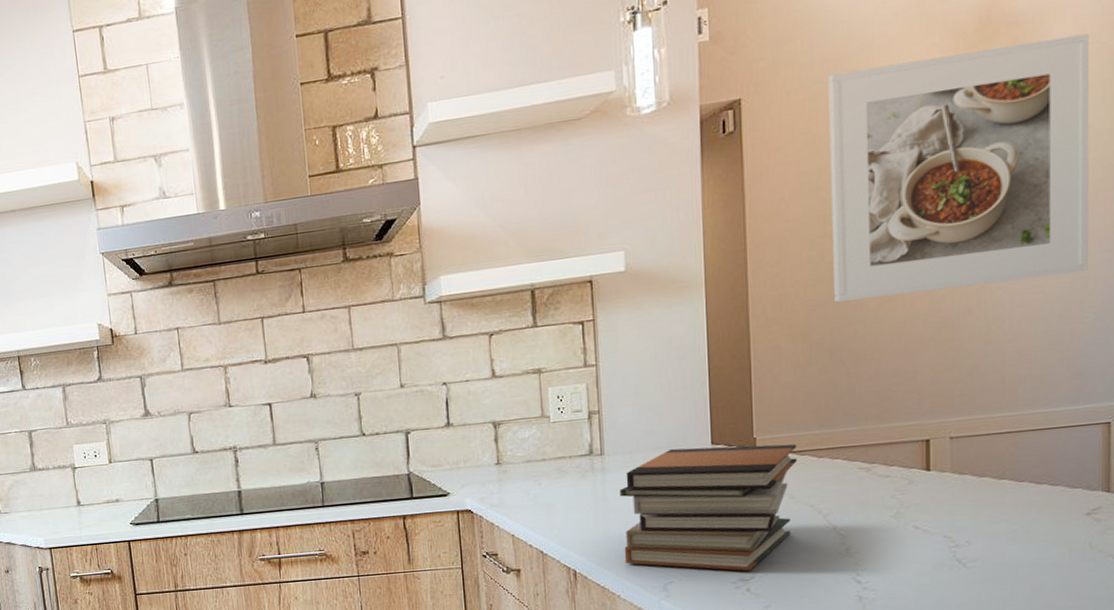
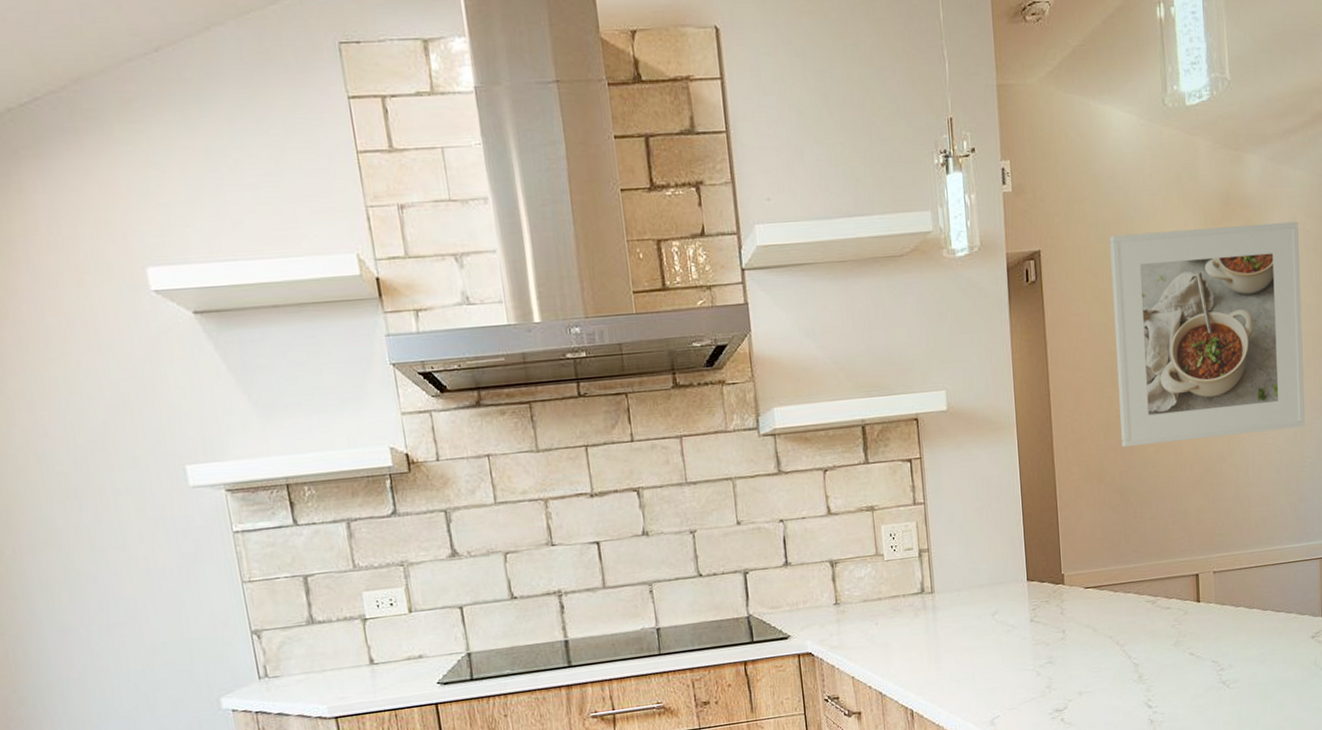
book stack: present [619,444,798,572] -> none [949,579,1098,702]

